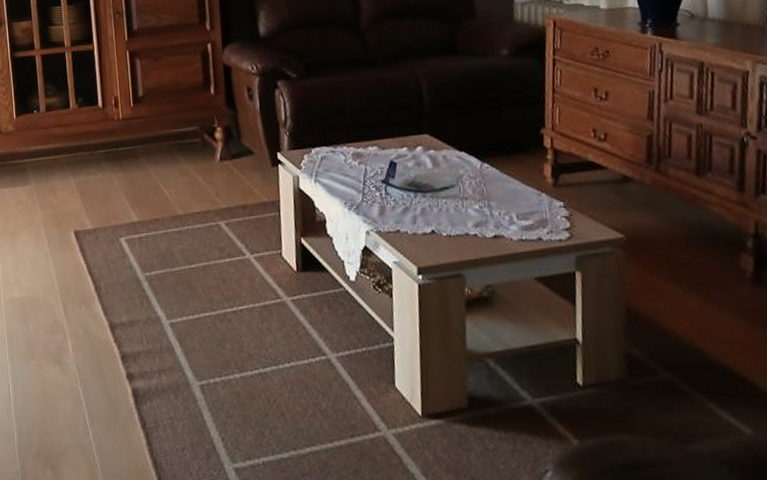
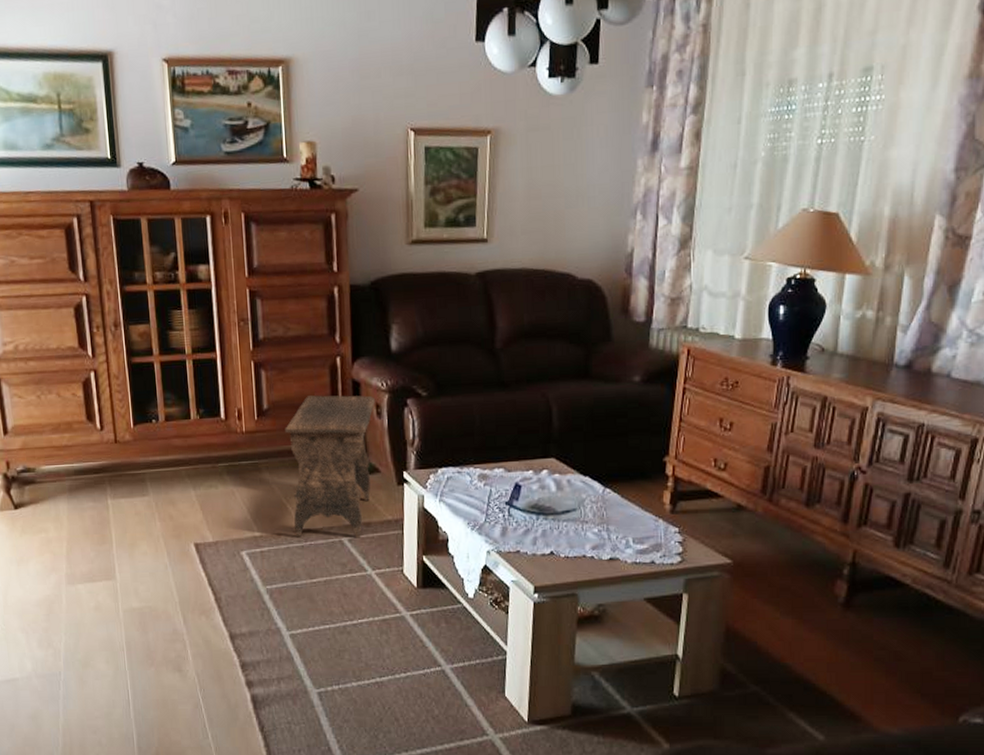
footstool: none [160,79,247,223] -> present [285,395,376,538]

